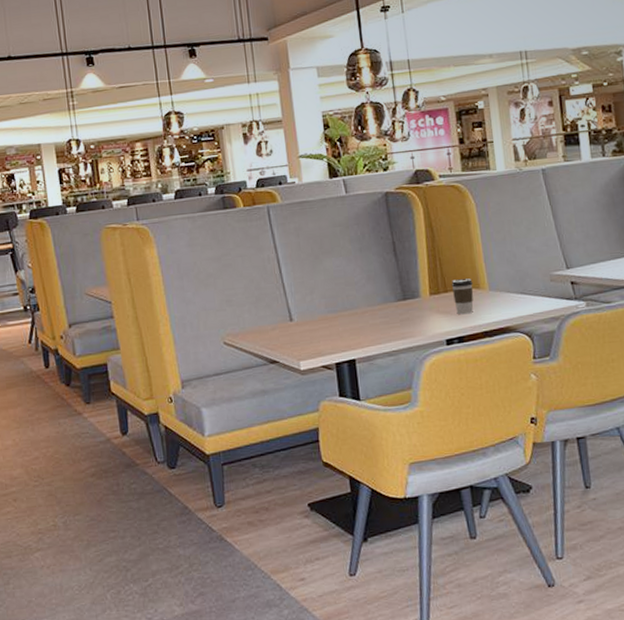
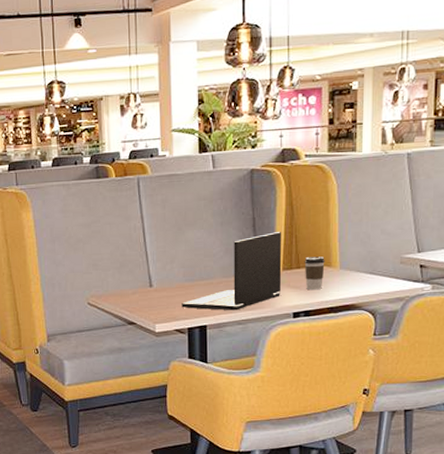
laptop: none [326,255,431,342] -> present [182,232,282,311]

